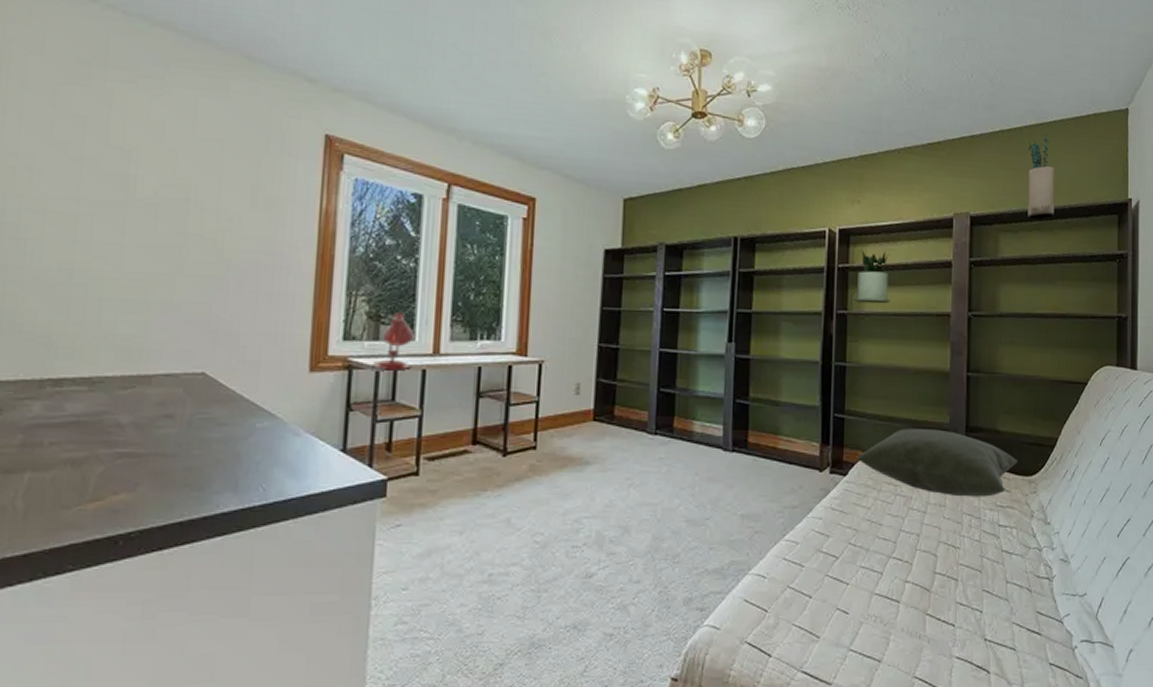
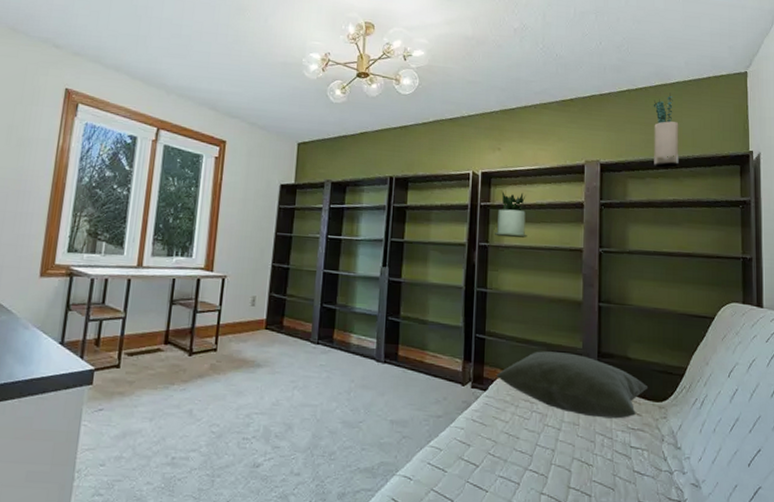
desk lamp: present [372,312,415,371] -> none [88,231,124,279]

